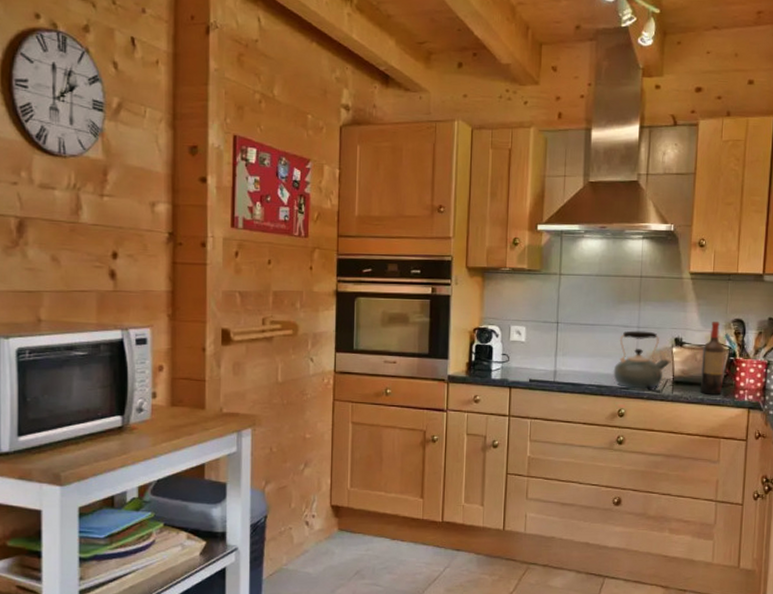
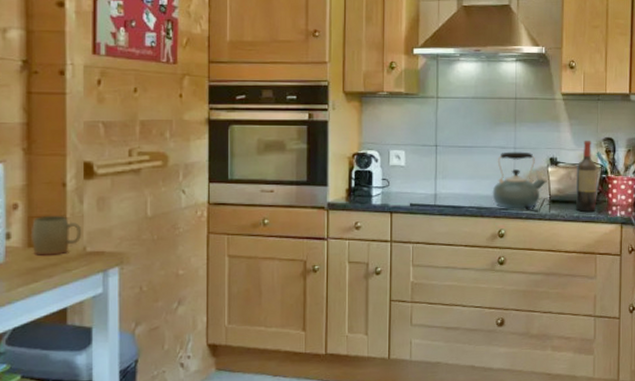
mug: none [173,377,219,415] -> present [30,215,82,255]

